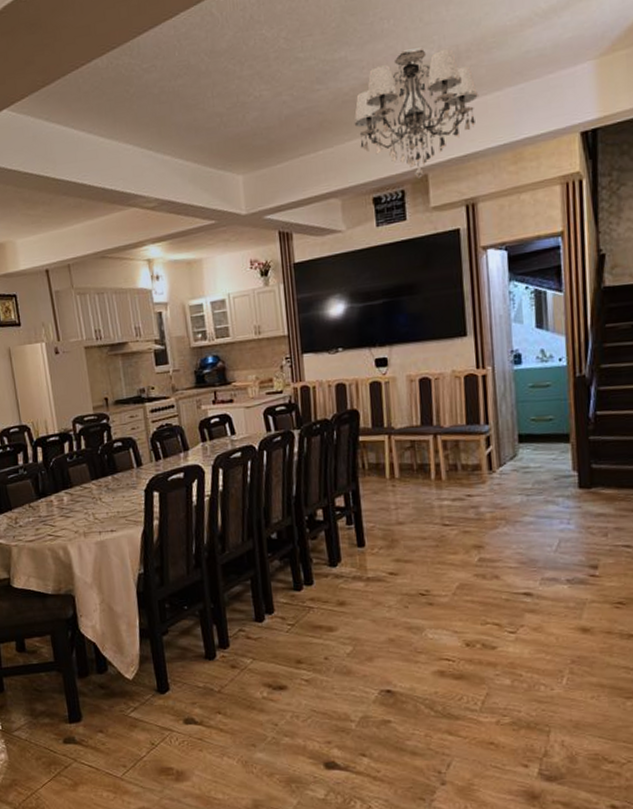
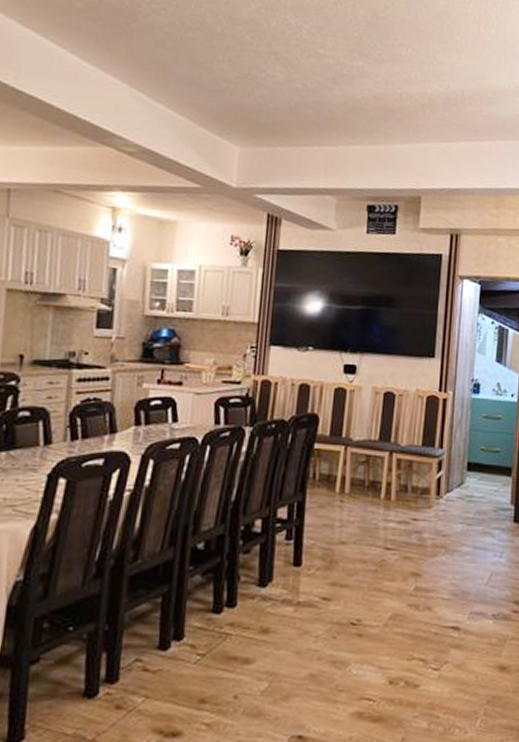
chandelier: present [354,47,479,180] -> none [361,79,475,200]

